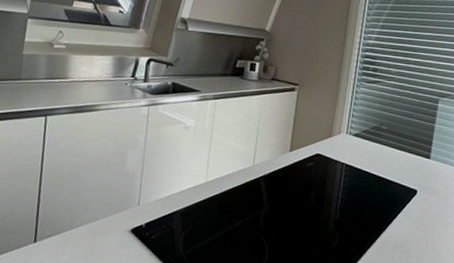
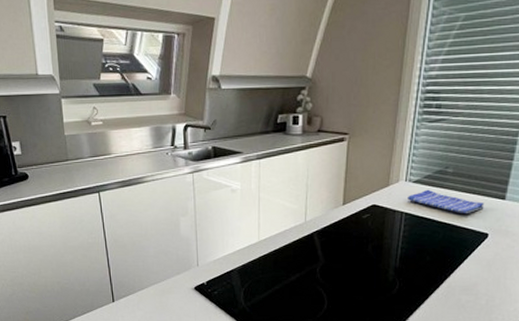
dish towel: none [347,143,413,170] -> present [406,189,485,214]

